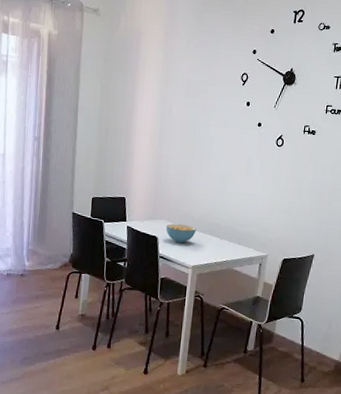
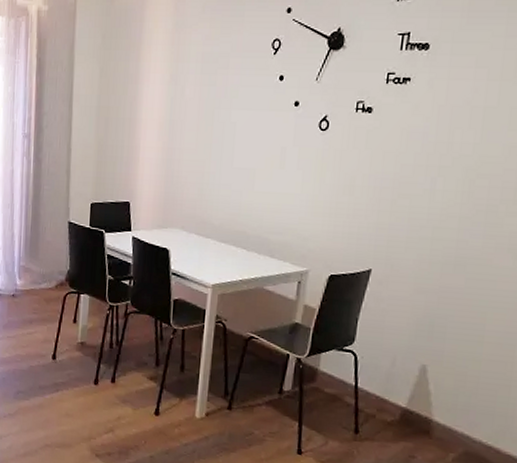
cereal bowl: present [166,223,196,243] -> none [179,233,217,256]

